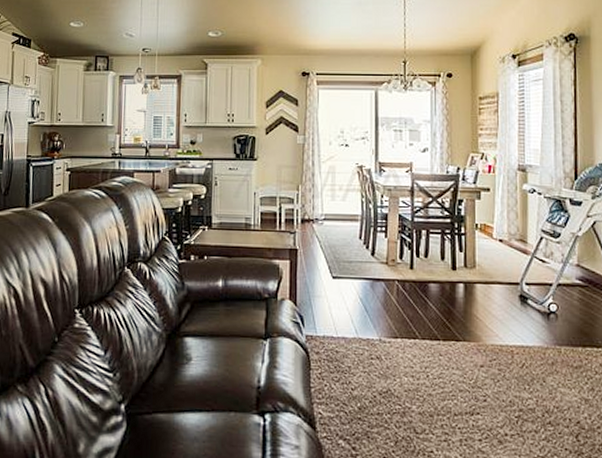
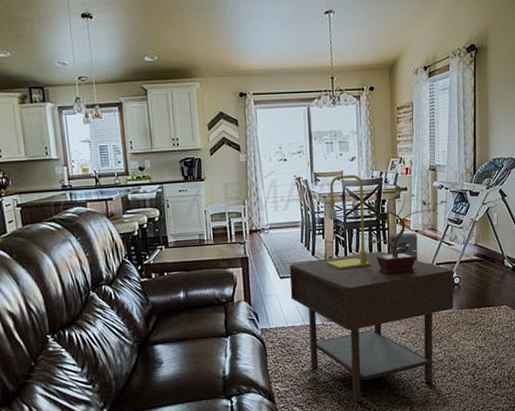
side table: none [343,260,550,448] -> present [289,251,455,403]
table lamp: none [389,167,442,277] -> present [327,174,371,270]
potted plant: none [441,182,541,290] -> present [368,184,448,274]
speaker: none [466,240,502,278] -> present [389,232,418,262]

